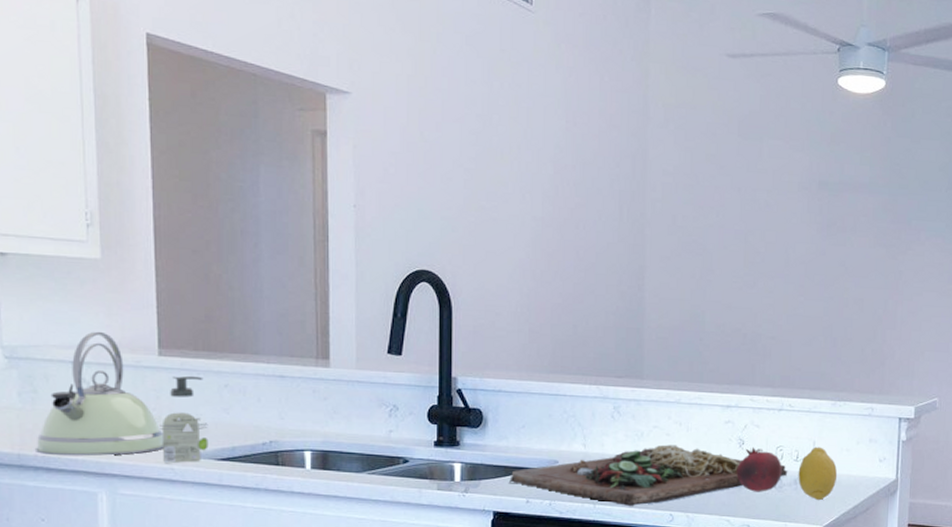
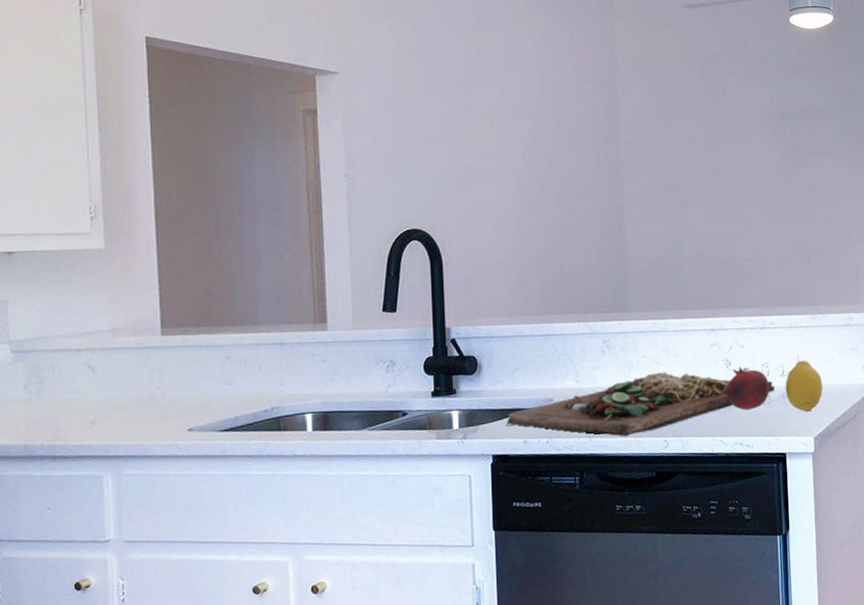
kettle: present [34,331,163,457] -> none [40,317,167,444]
soap dispenser: present [160,375,209,464] -> none [163,351,212,441]

